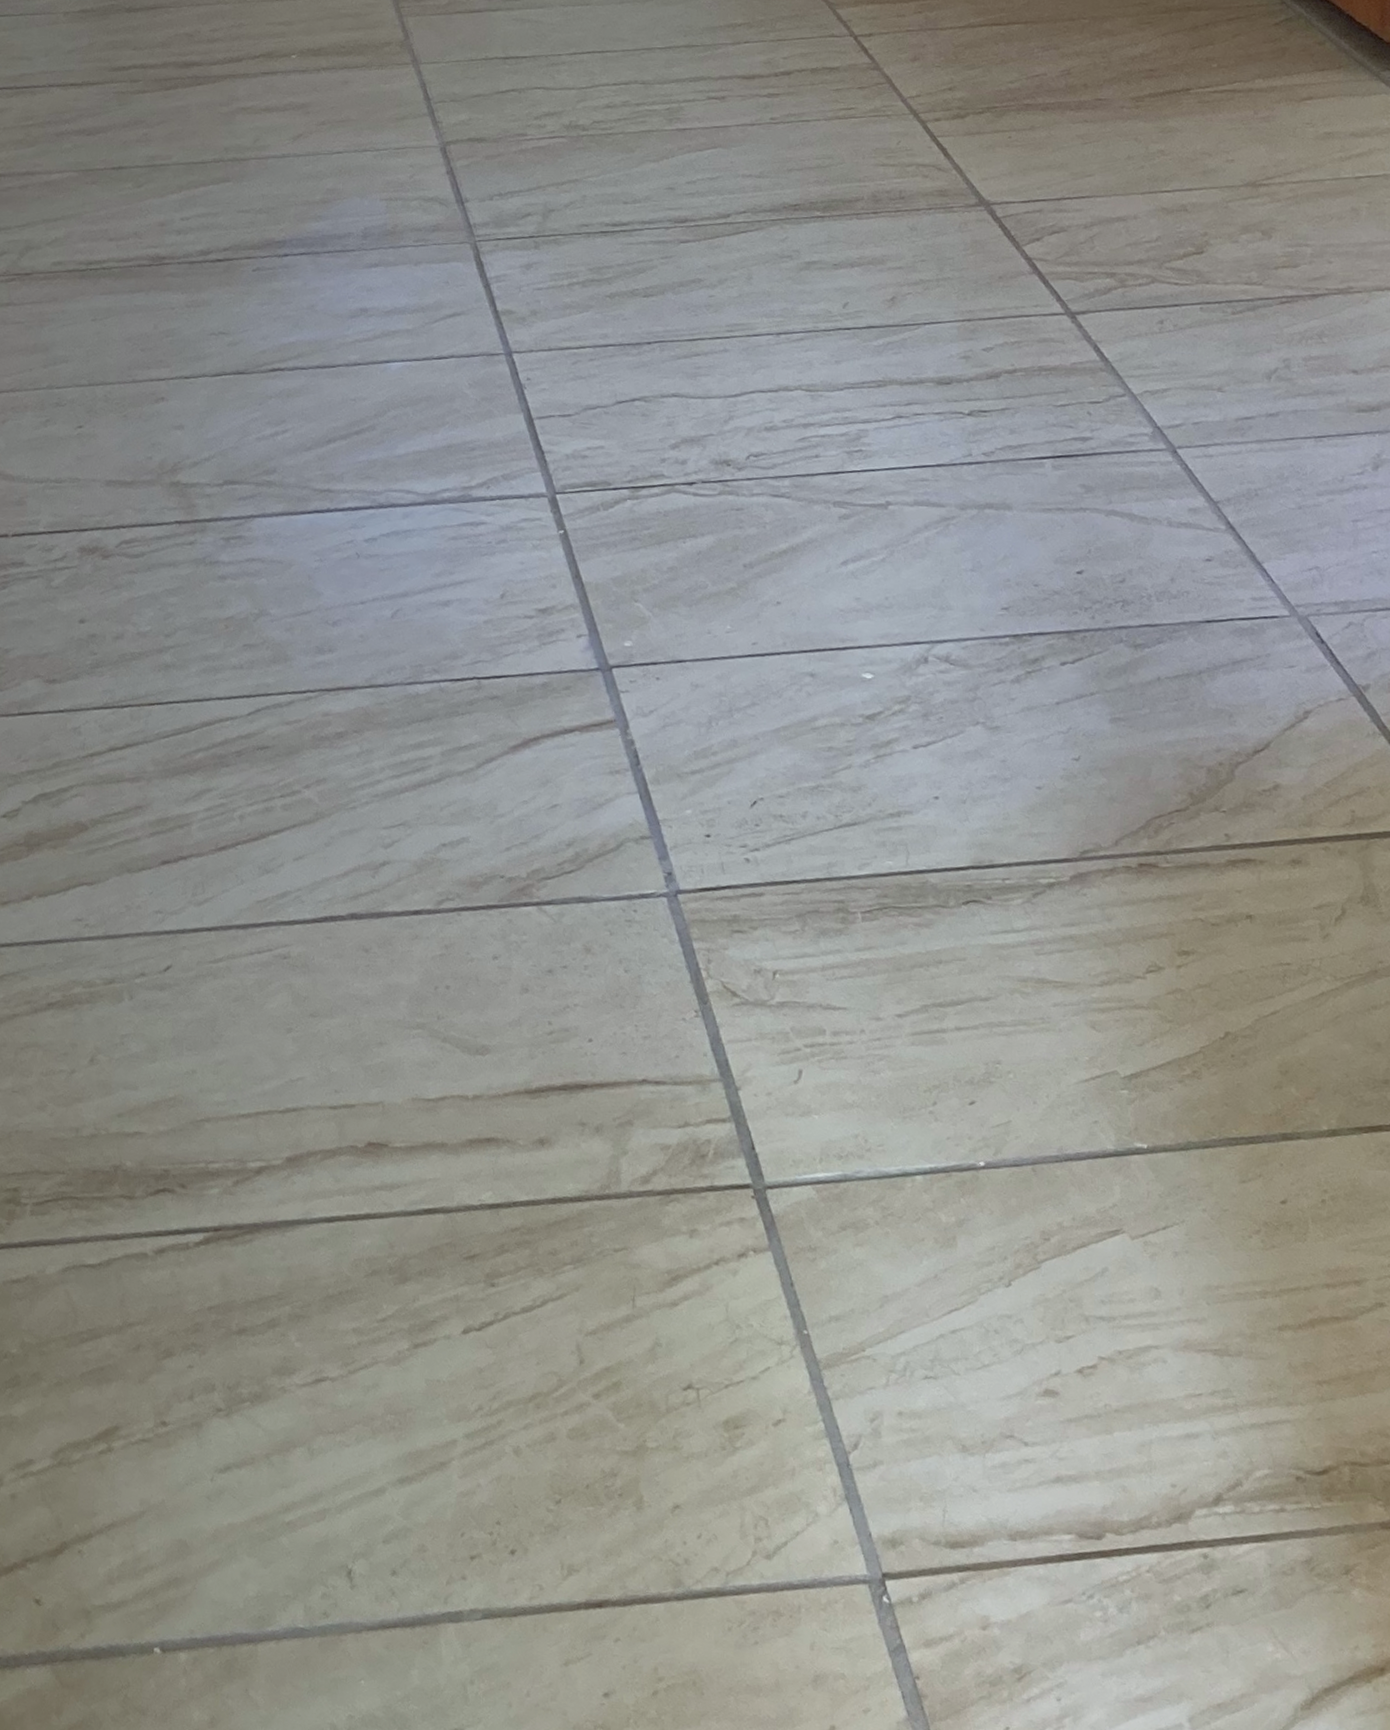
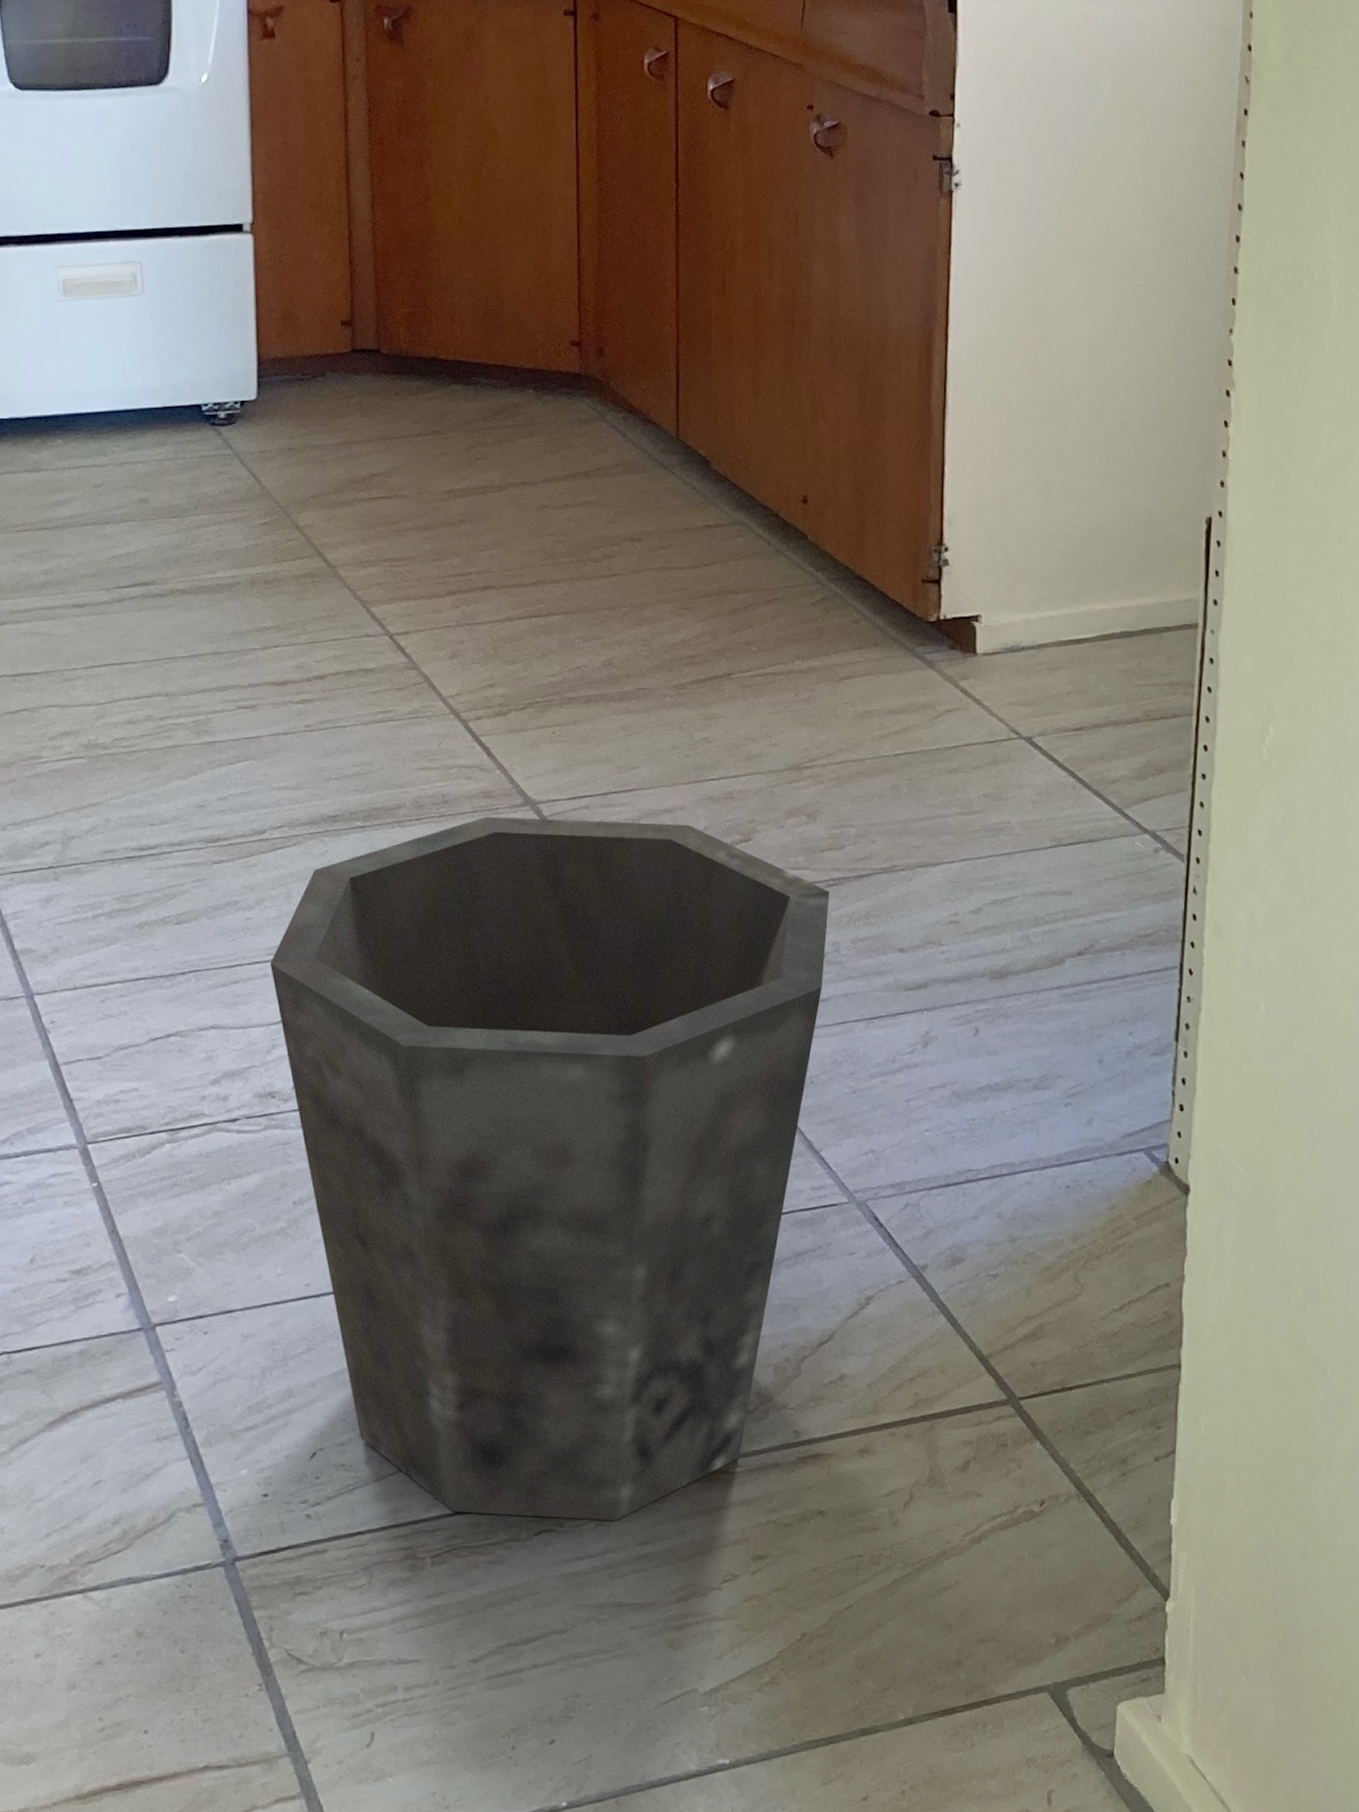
waste bin: none [730,213,1283,900] -> present [270,816,830,1521]

